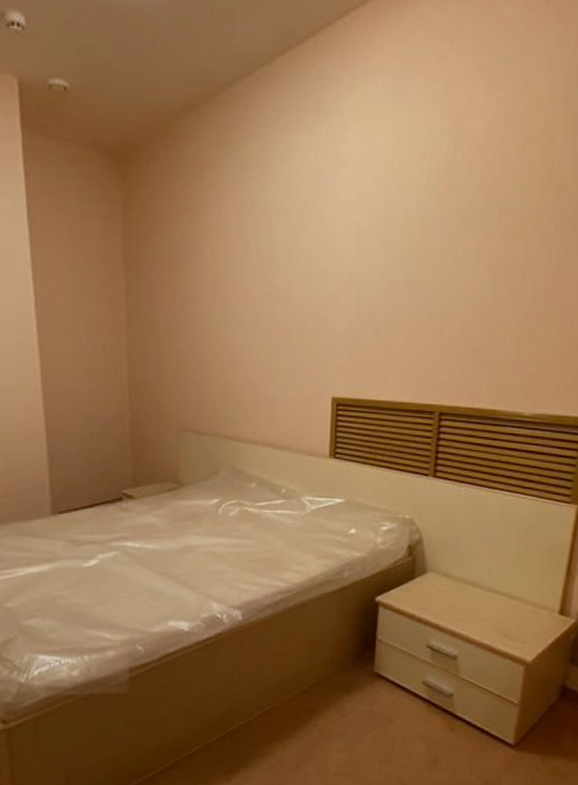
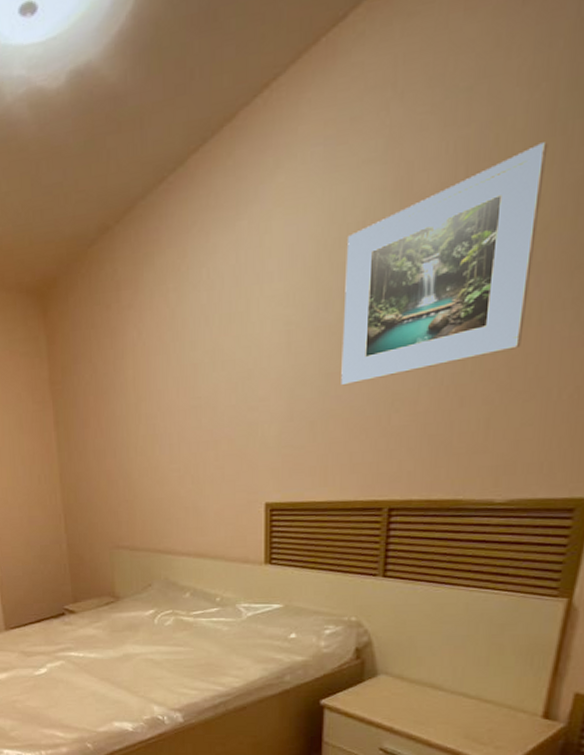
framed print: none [402,117,564,295] -> present [341,142,548,386]

